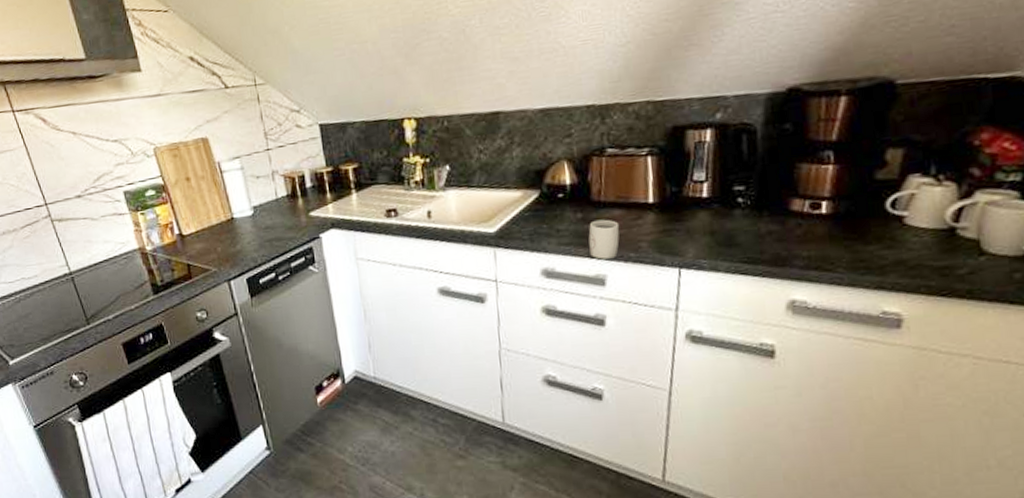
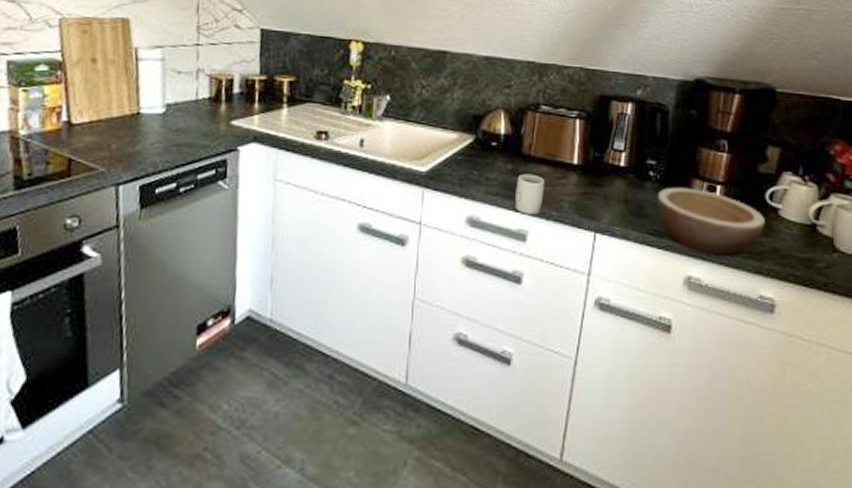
bowl: none [748,208,886,277] -> present [657,187,765,257]

